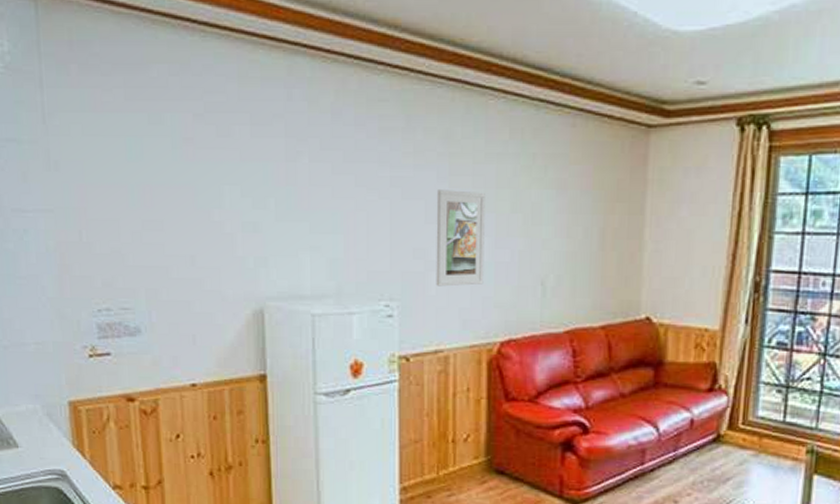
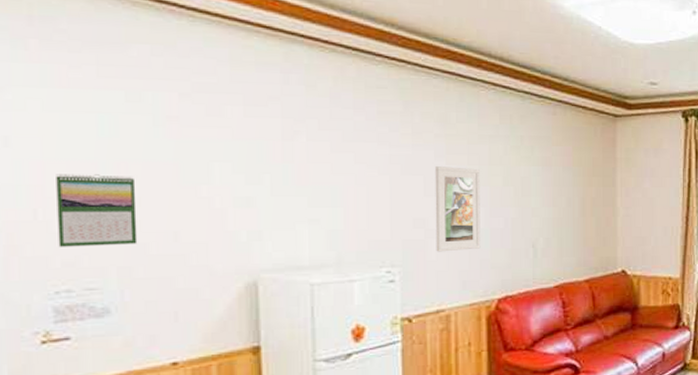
calendar: none [95,197,161,268] -> present [56,174,138,247]

